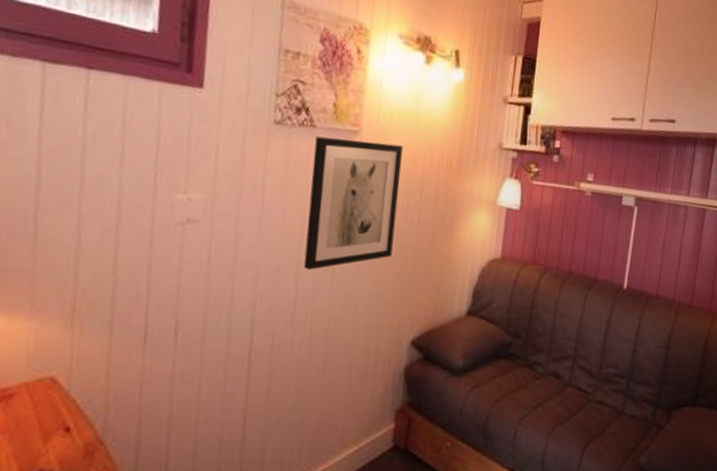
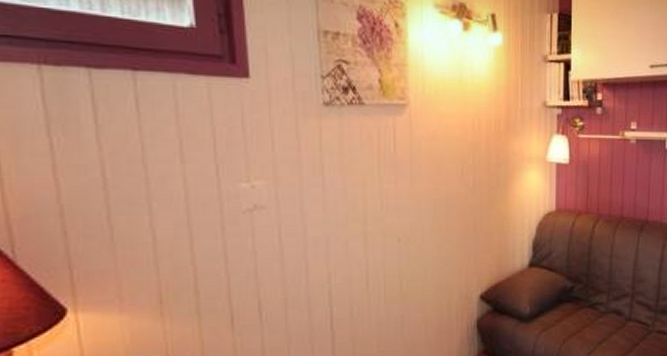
wall art: present [303,136,403,270] -> none [366,113,452,241]

